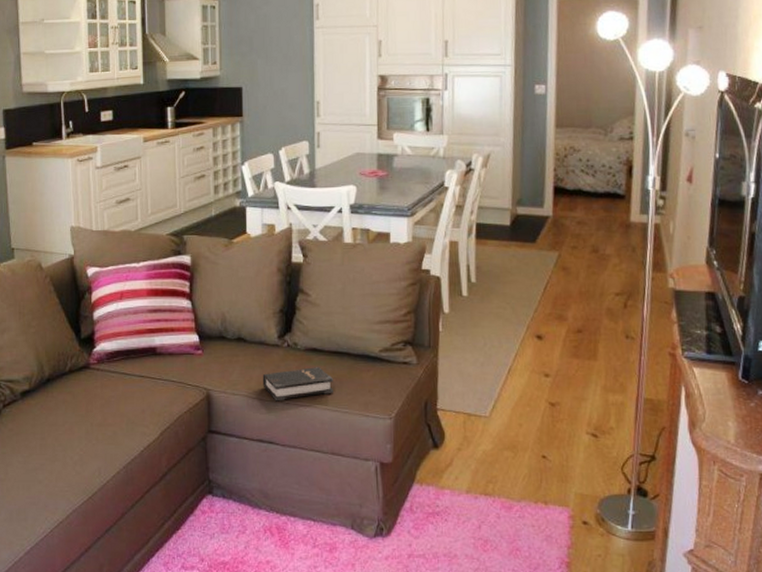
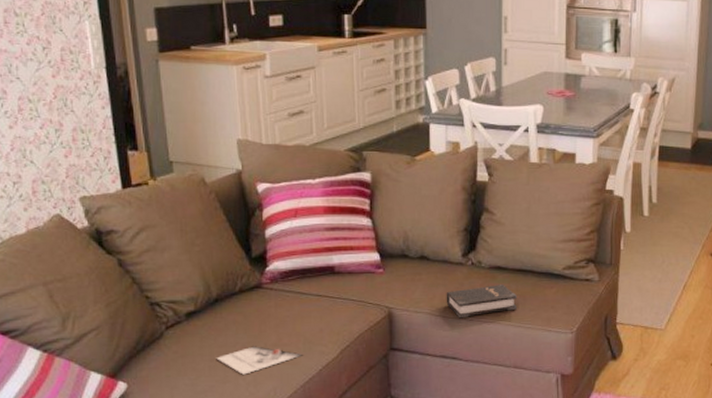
architectural model: none [47,425,126,454] -> present [216,346,303,375]

